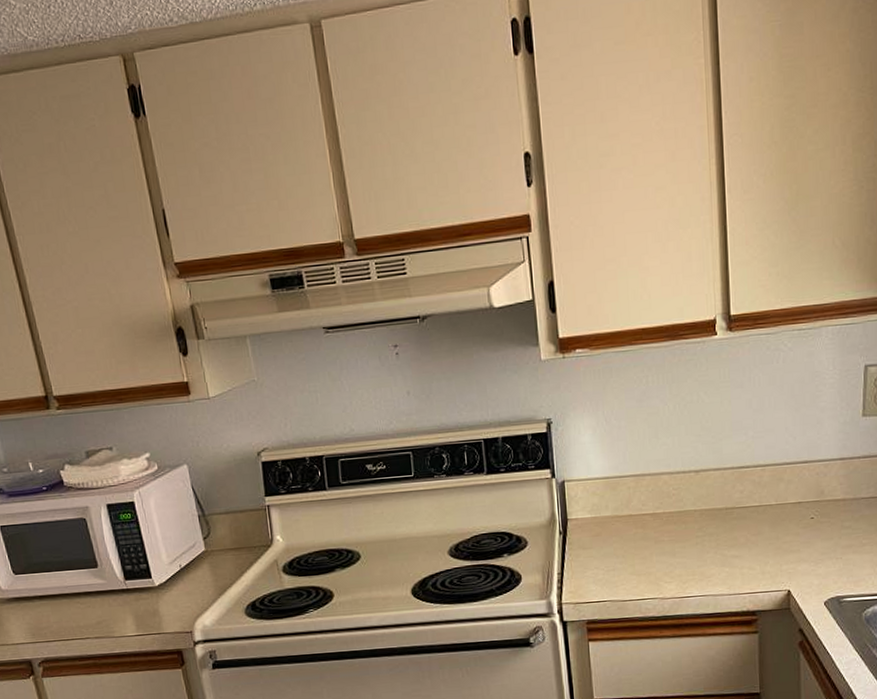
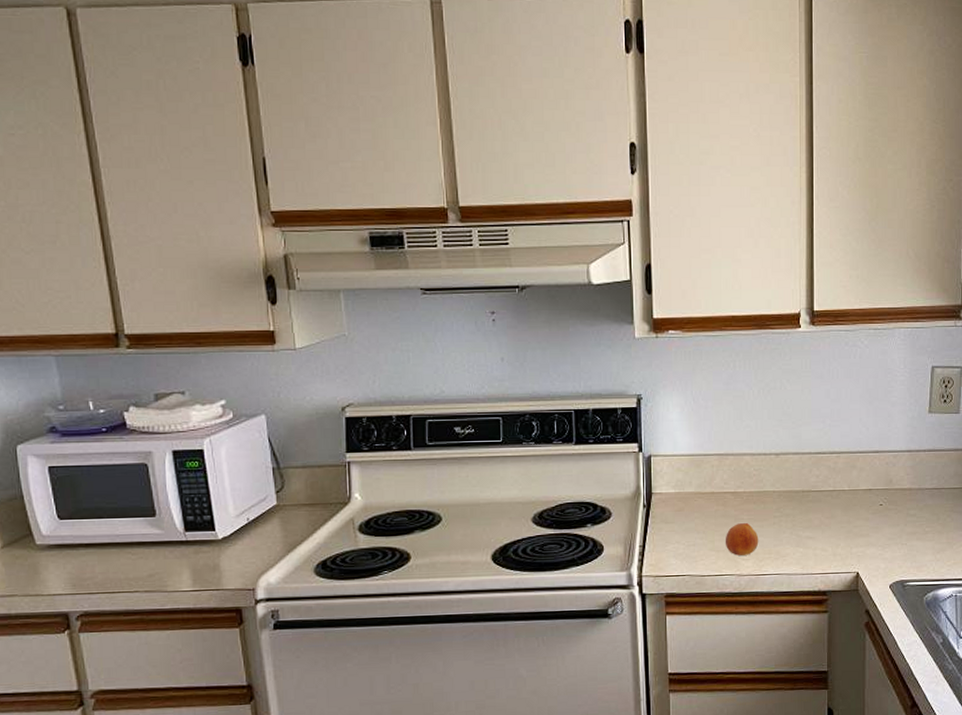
fruit: none [645,545,682,579] -> present [725,523,759,556]

